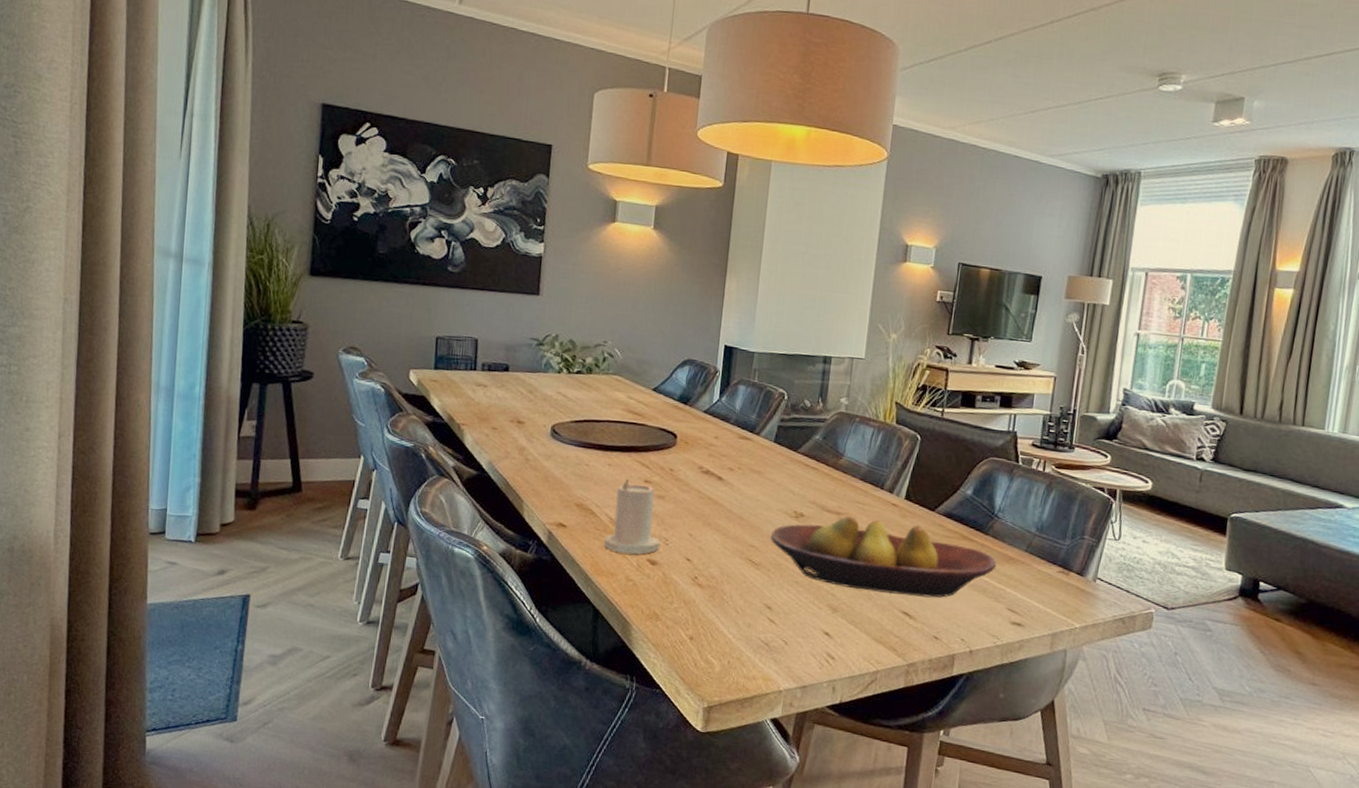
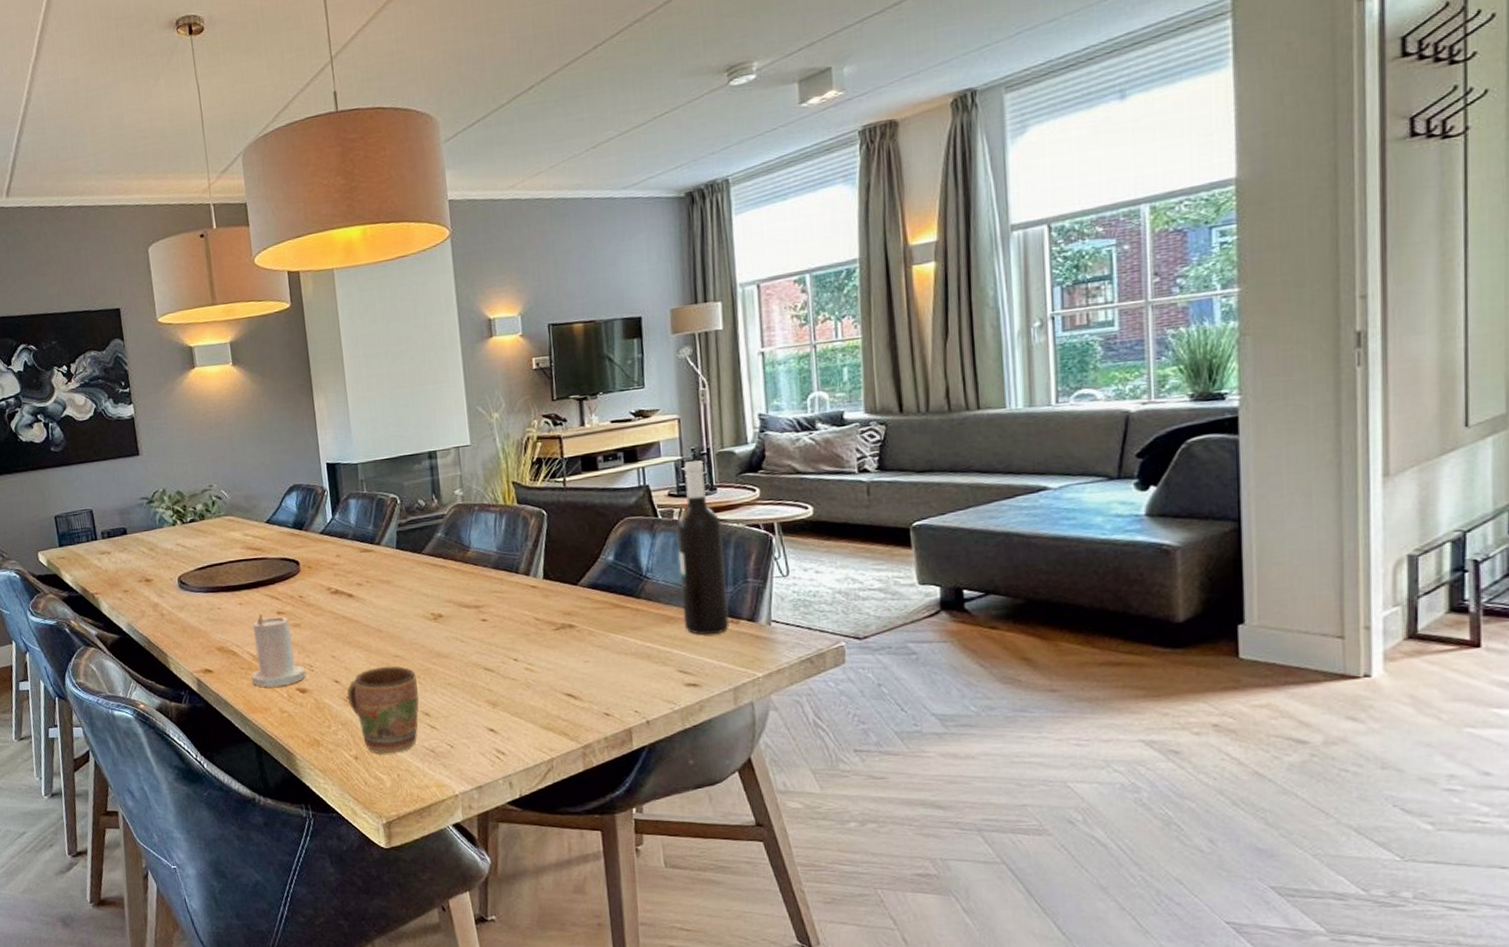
mug: none [695,553,767,640] -> present [347,666,420,755]
fruit bowl: present [770,516,997,598] -> none [412,602,657,680]
wine bottle: none [1021,418,1073,581] -> present [676,460,729,635]

